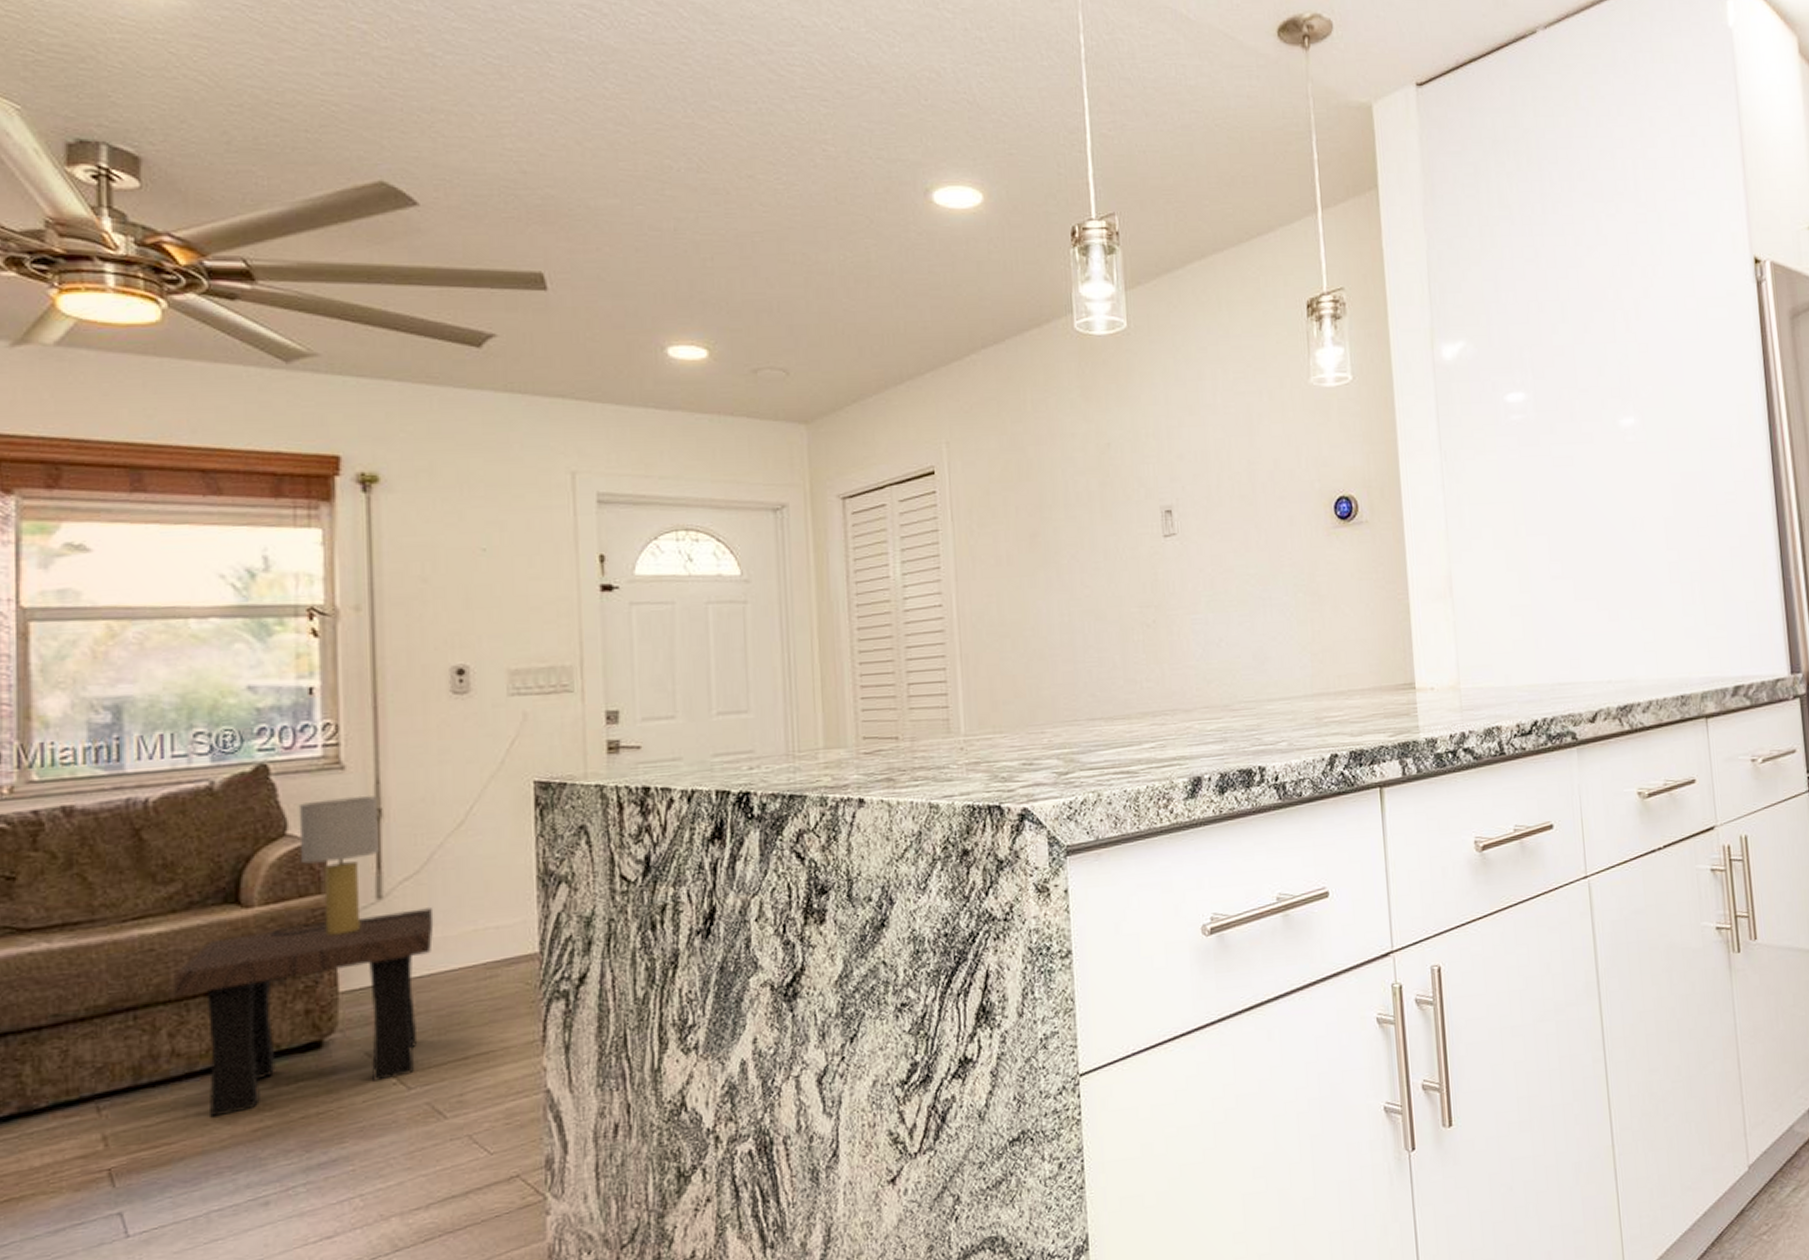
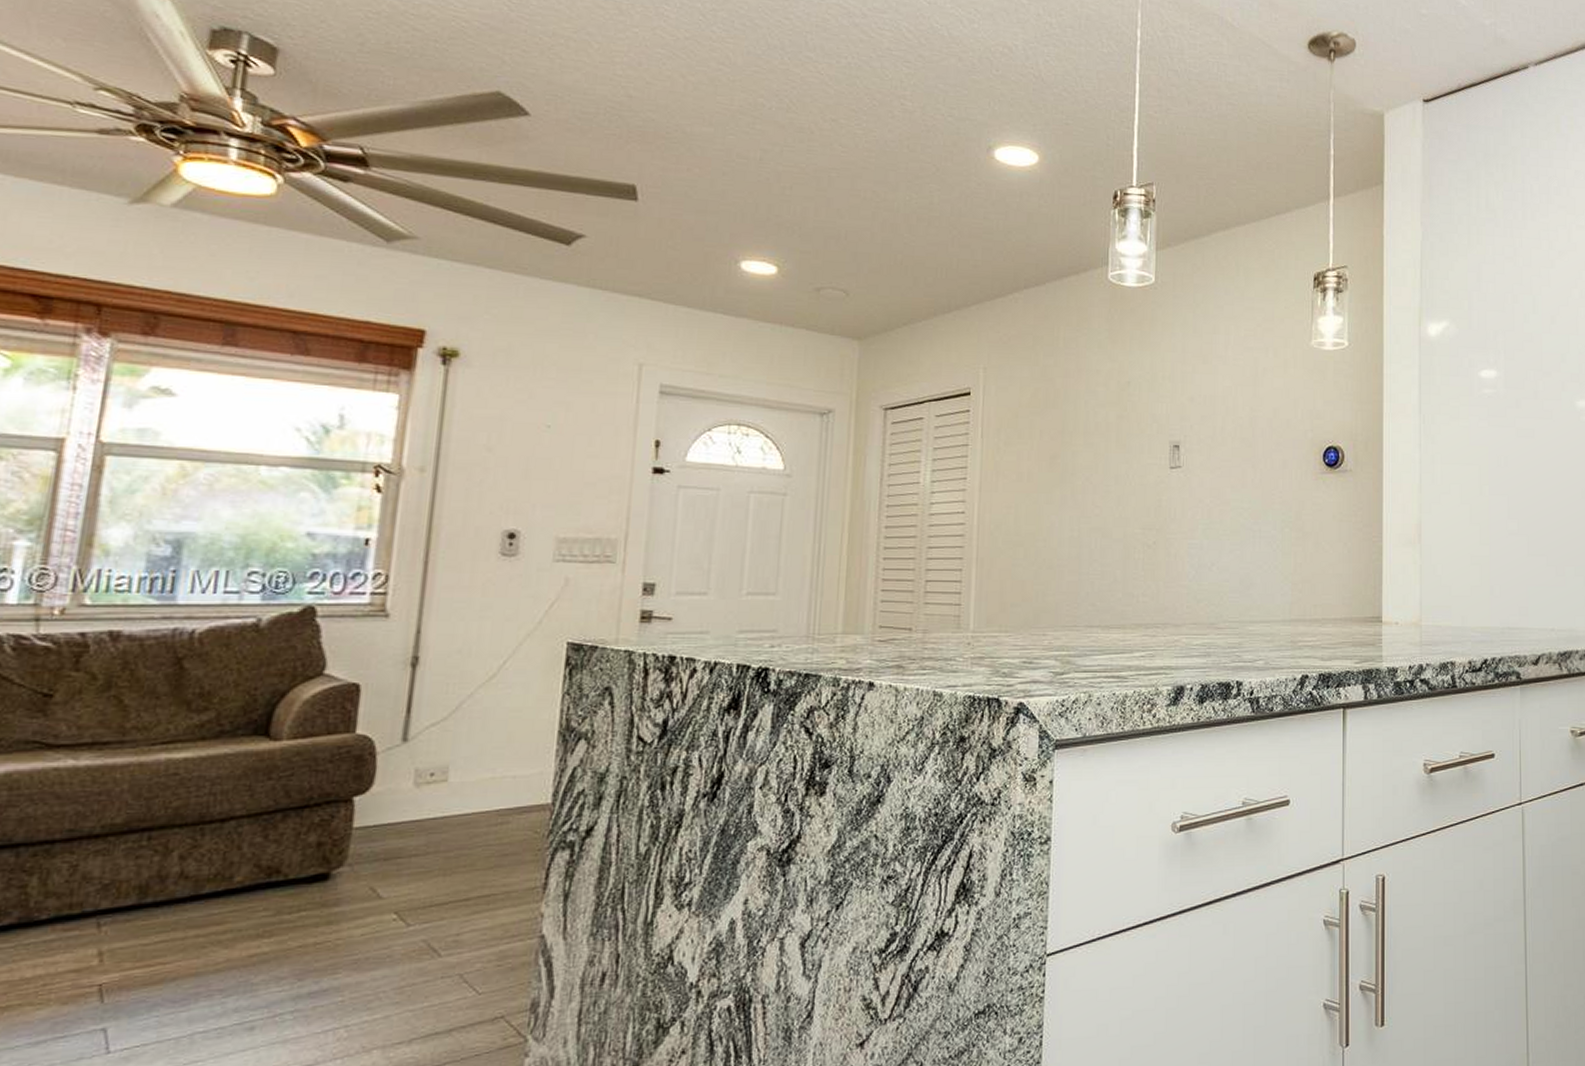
side table: present [174,908,434,1118] -> none [191,753,456,941]
table lamp: present [271,795,430,937] -> none [295,643,452,772]

